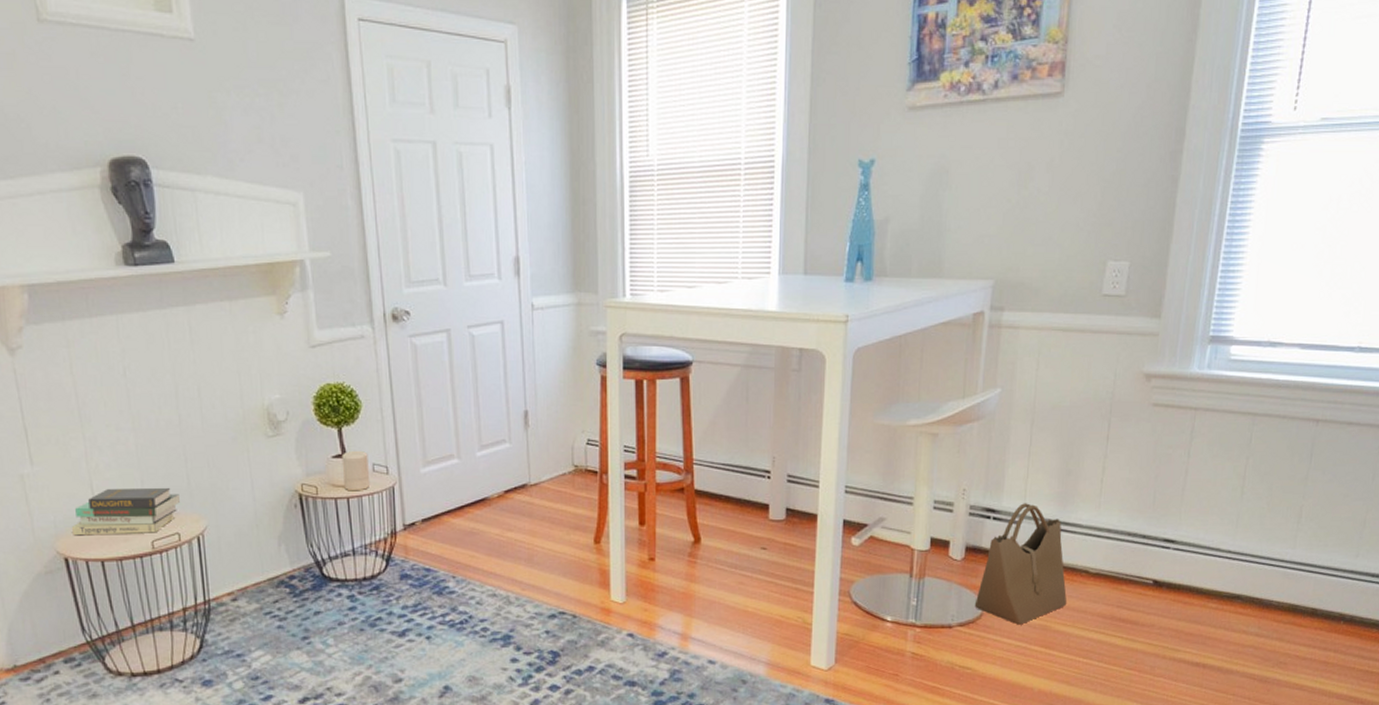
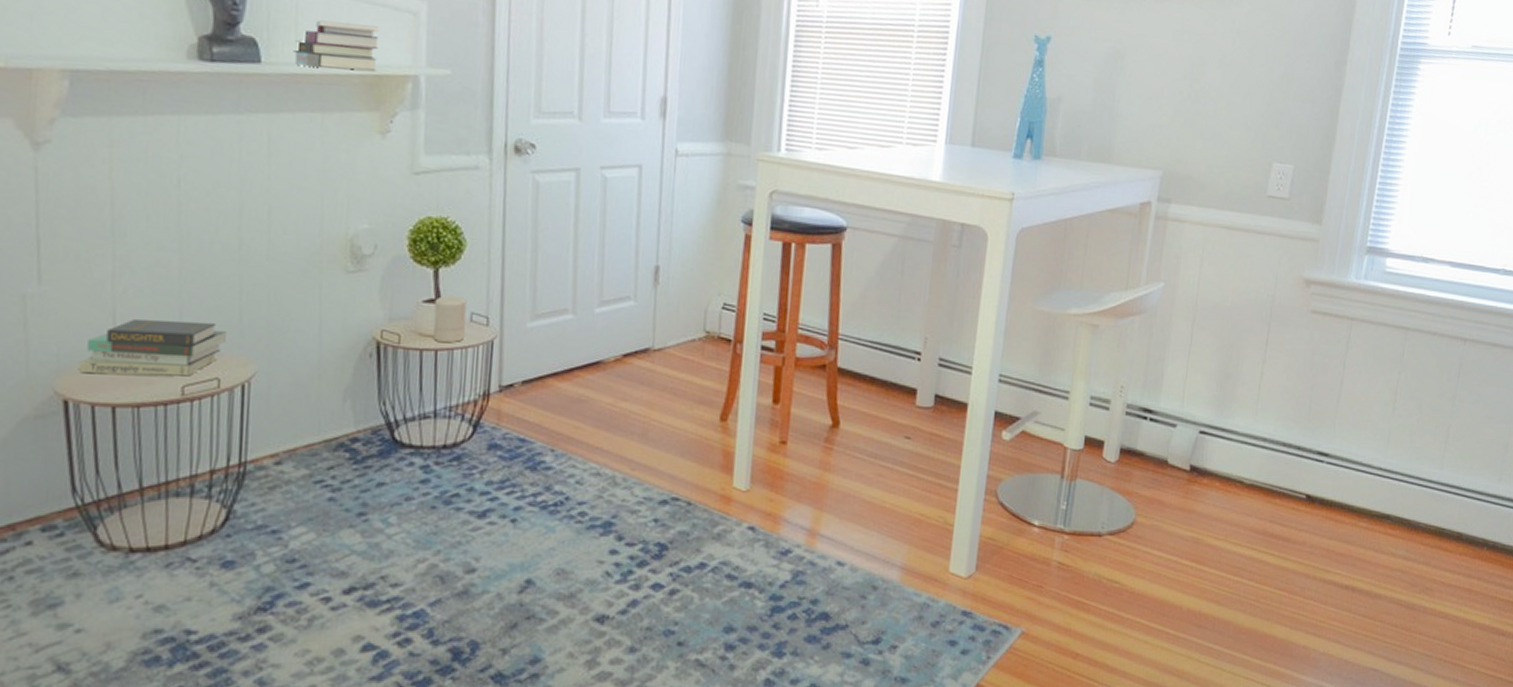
books: none [199,219,269,262] -> present [293,20,380,73]
grocery bag: present [974,503,1067,625] -> none [1126,405,1221,536]

